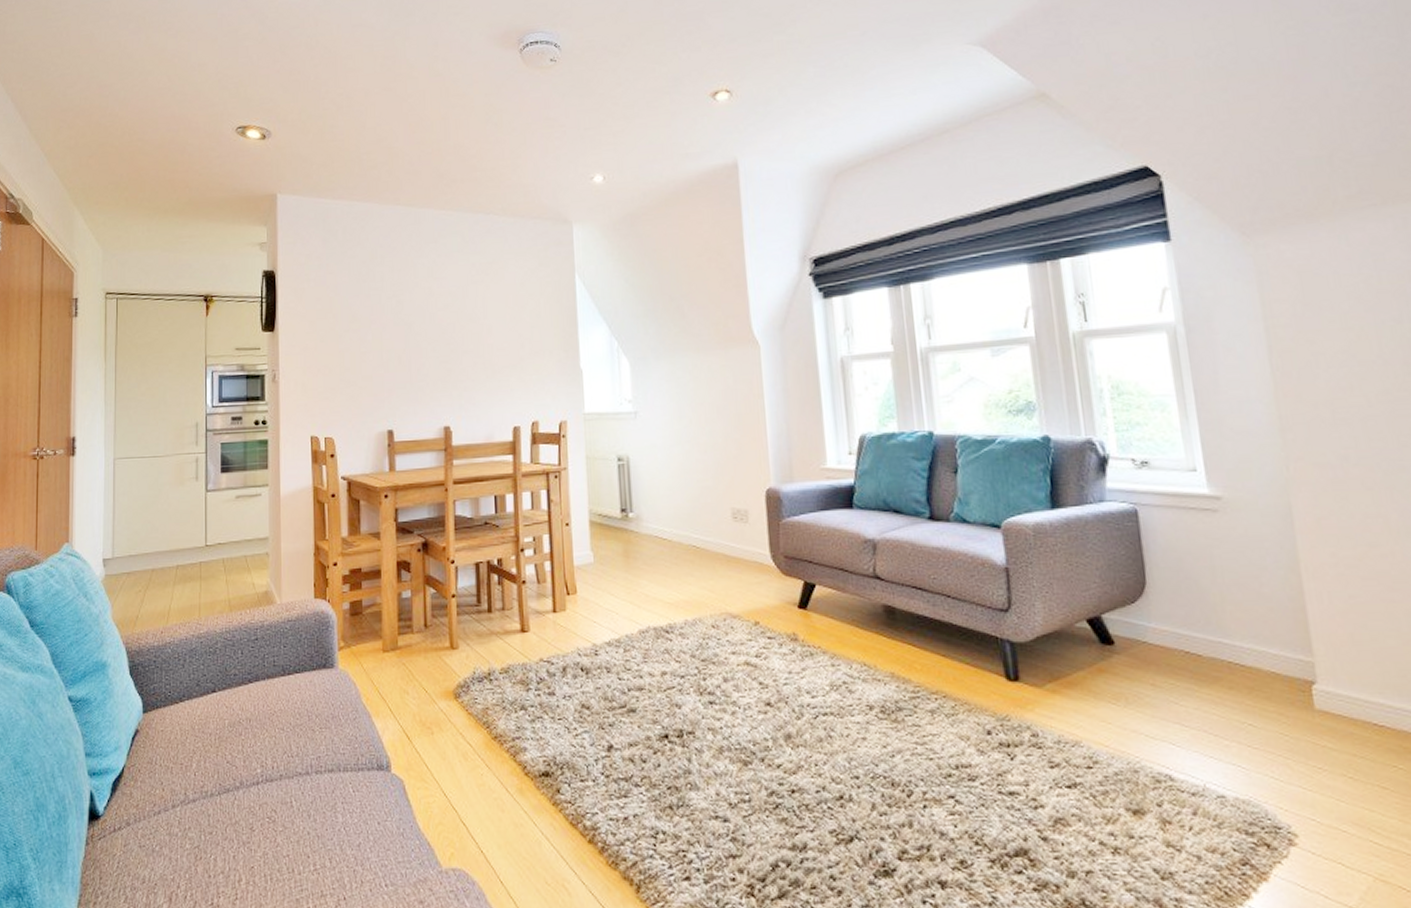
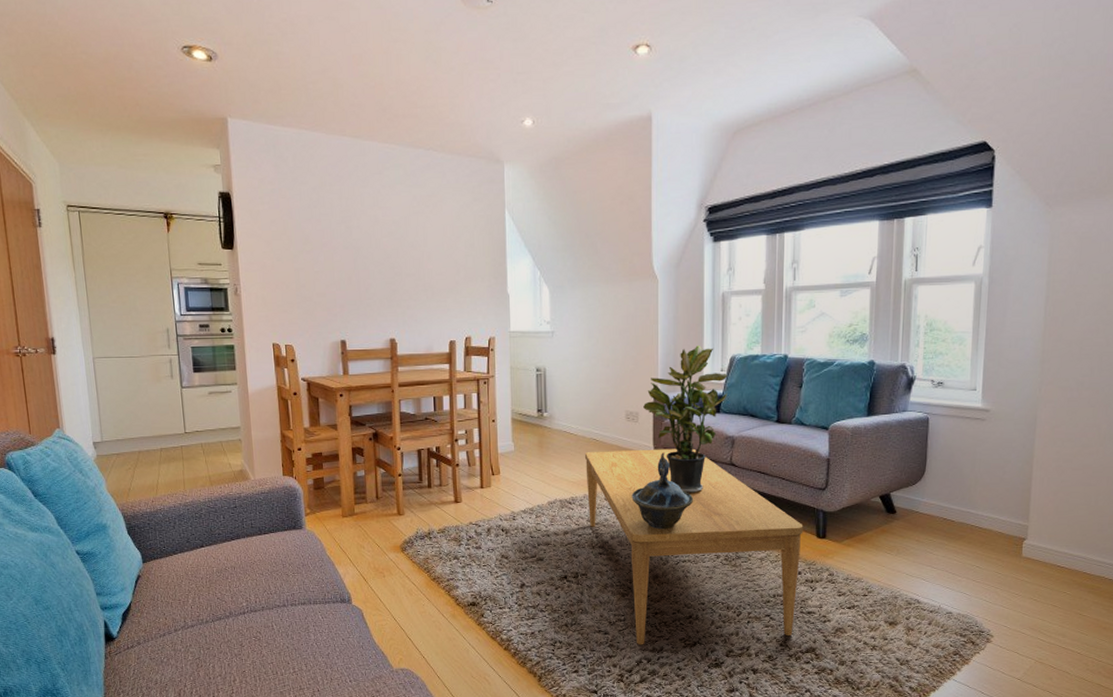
coffee table: none [682,556,992,840] -> present [584,448,803,645]
ceramic bowl: none [746,562,831,669] -> present [631,452,694,530]
potted plant: none [753,423,861,617] -> present [643,345,728,493]

